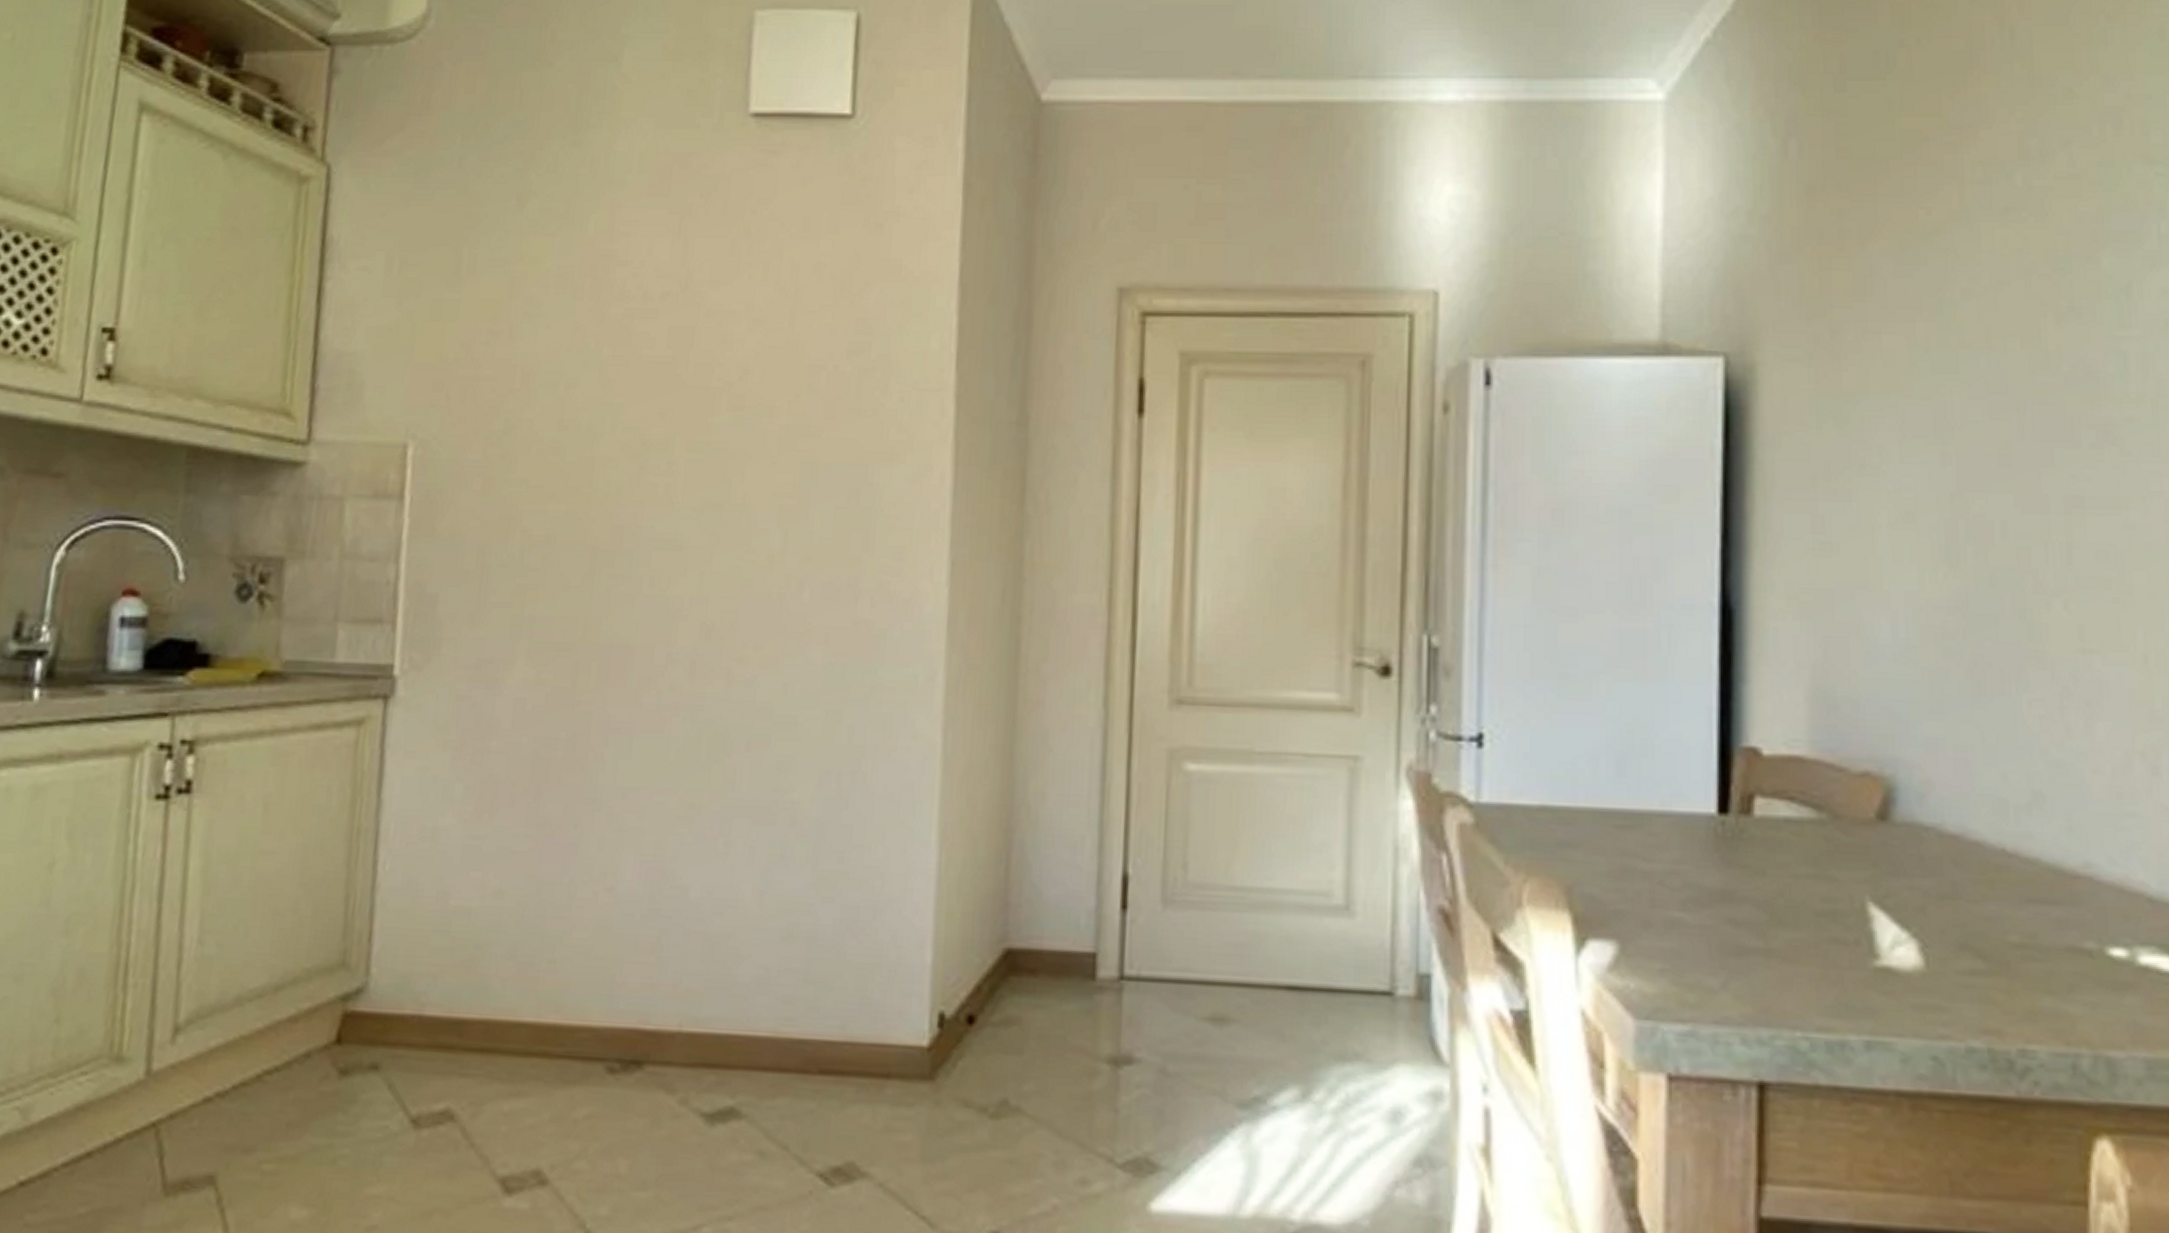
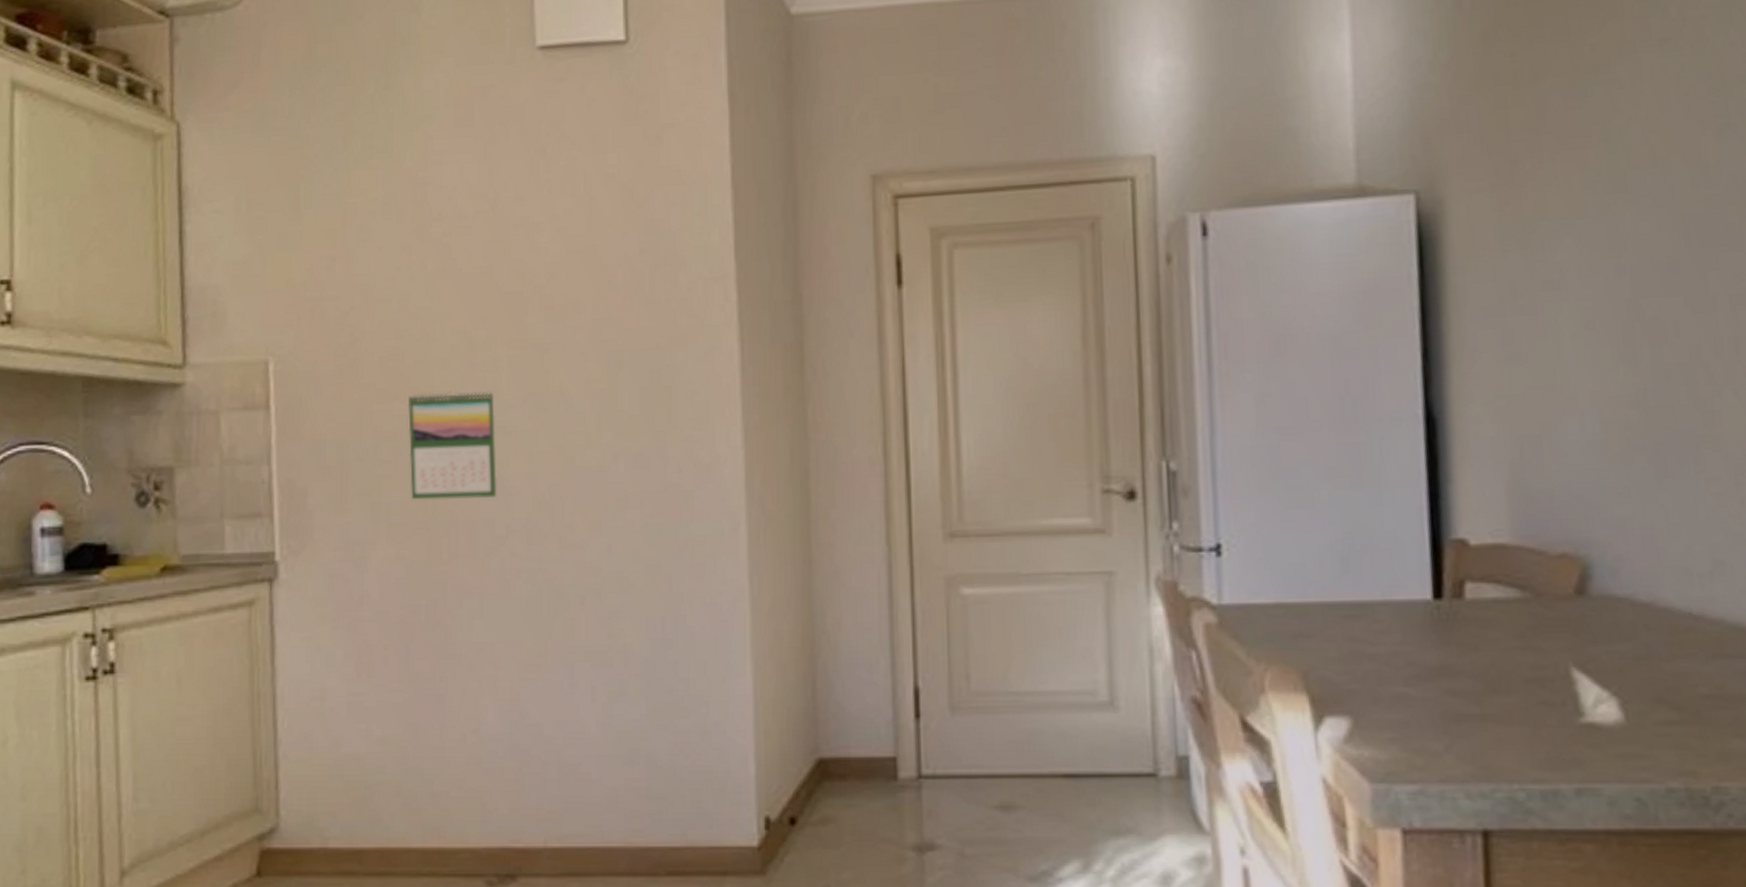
calendar: none [559,494,667,621] -> present [407,390,498,500]

